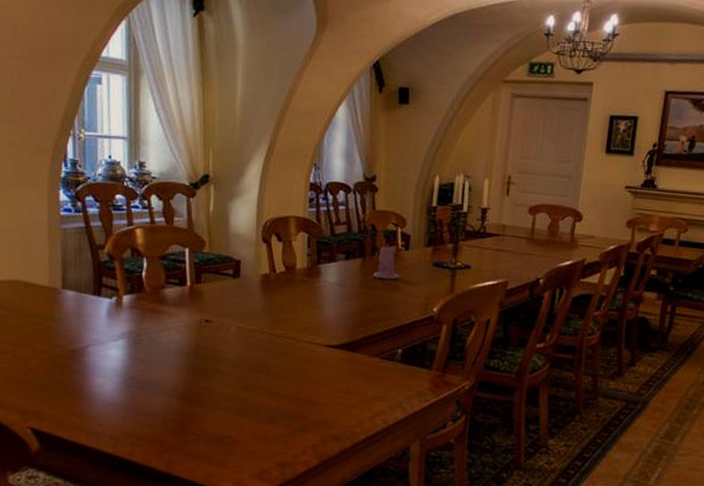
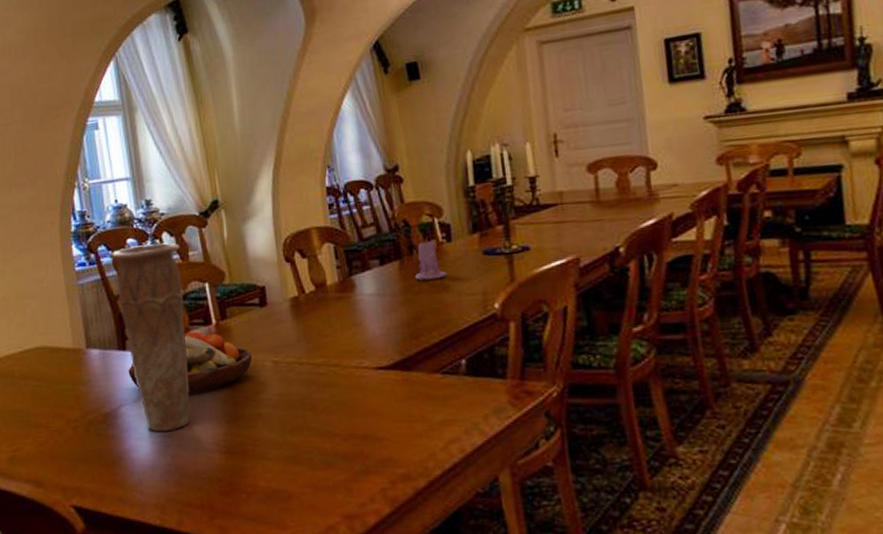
vase: none [96,202,167,374] -> present [109,242,190,433]
fruit bowl: none [100,289,219,344] -> present [128,331,252,393]

